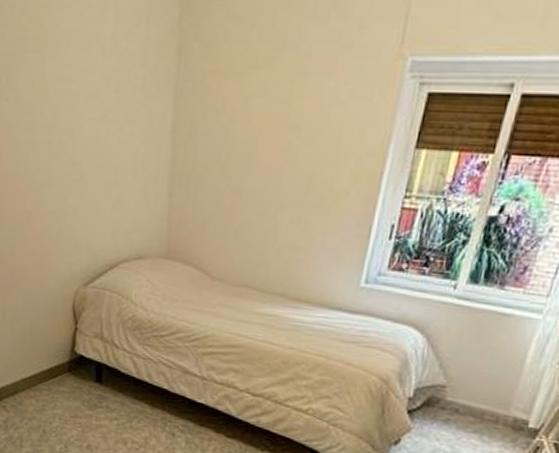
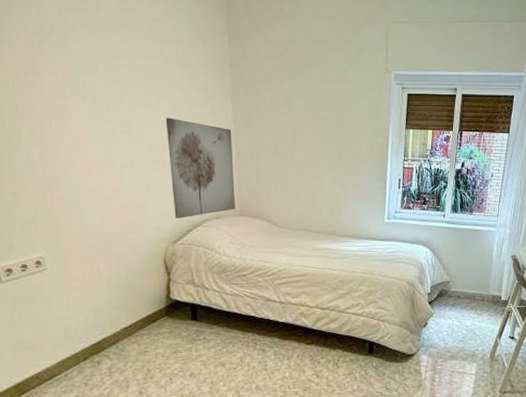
wall art: none [89,124,169,256] -> present [165,117,235,218]

